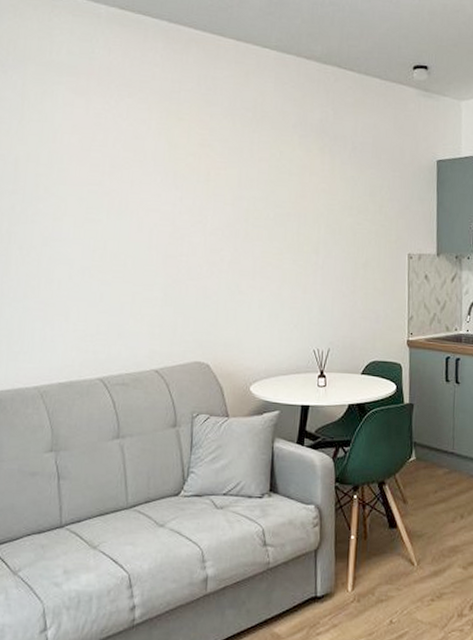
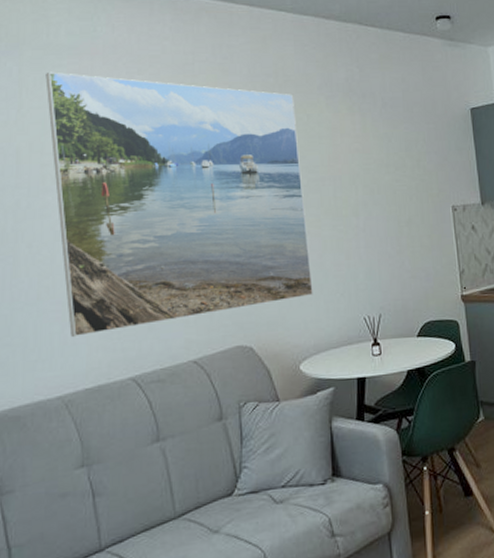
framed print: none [45,87,270,336] -> present [45,71,313,338]

